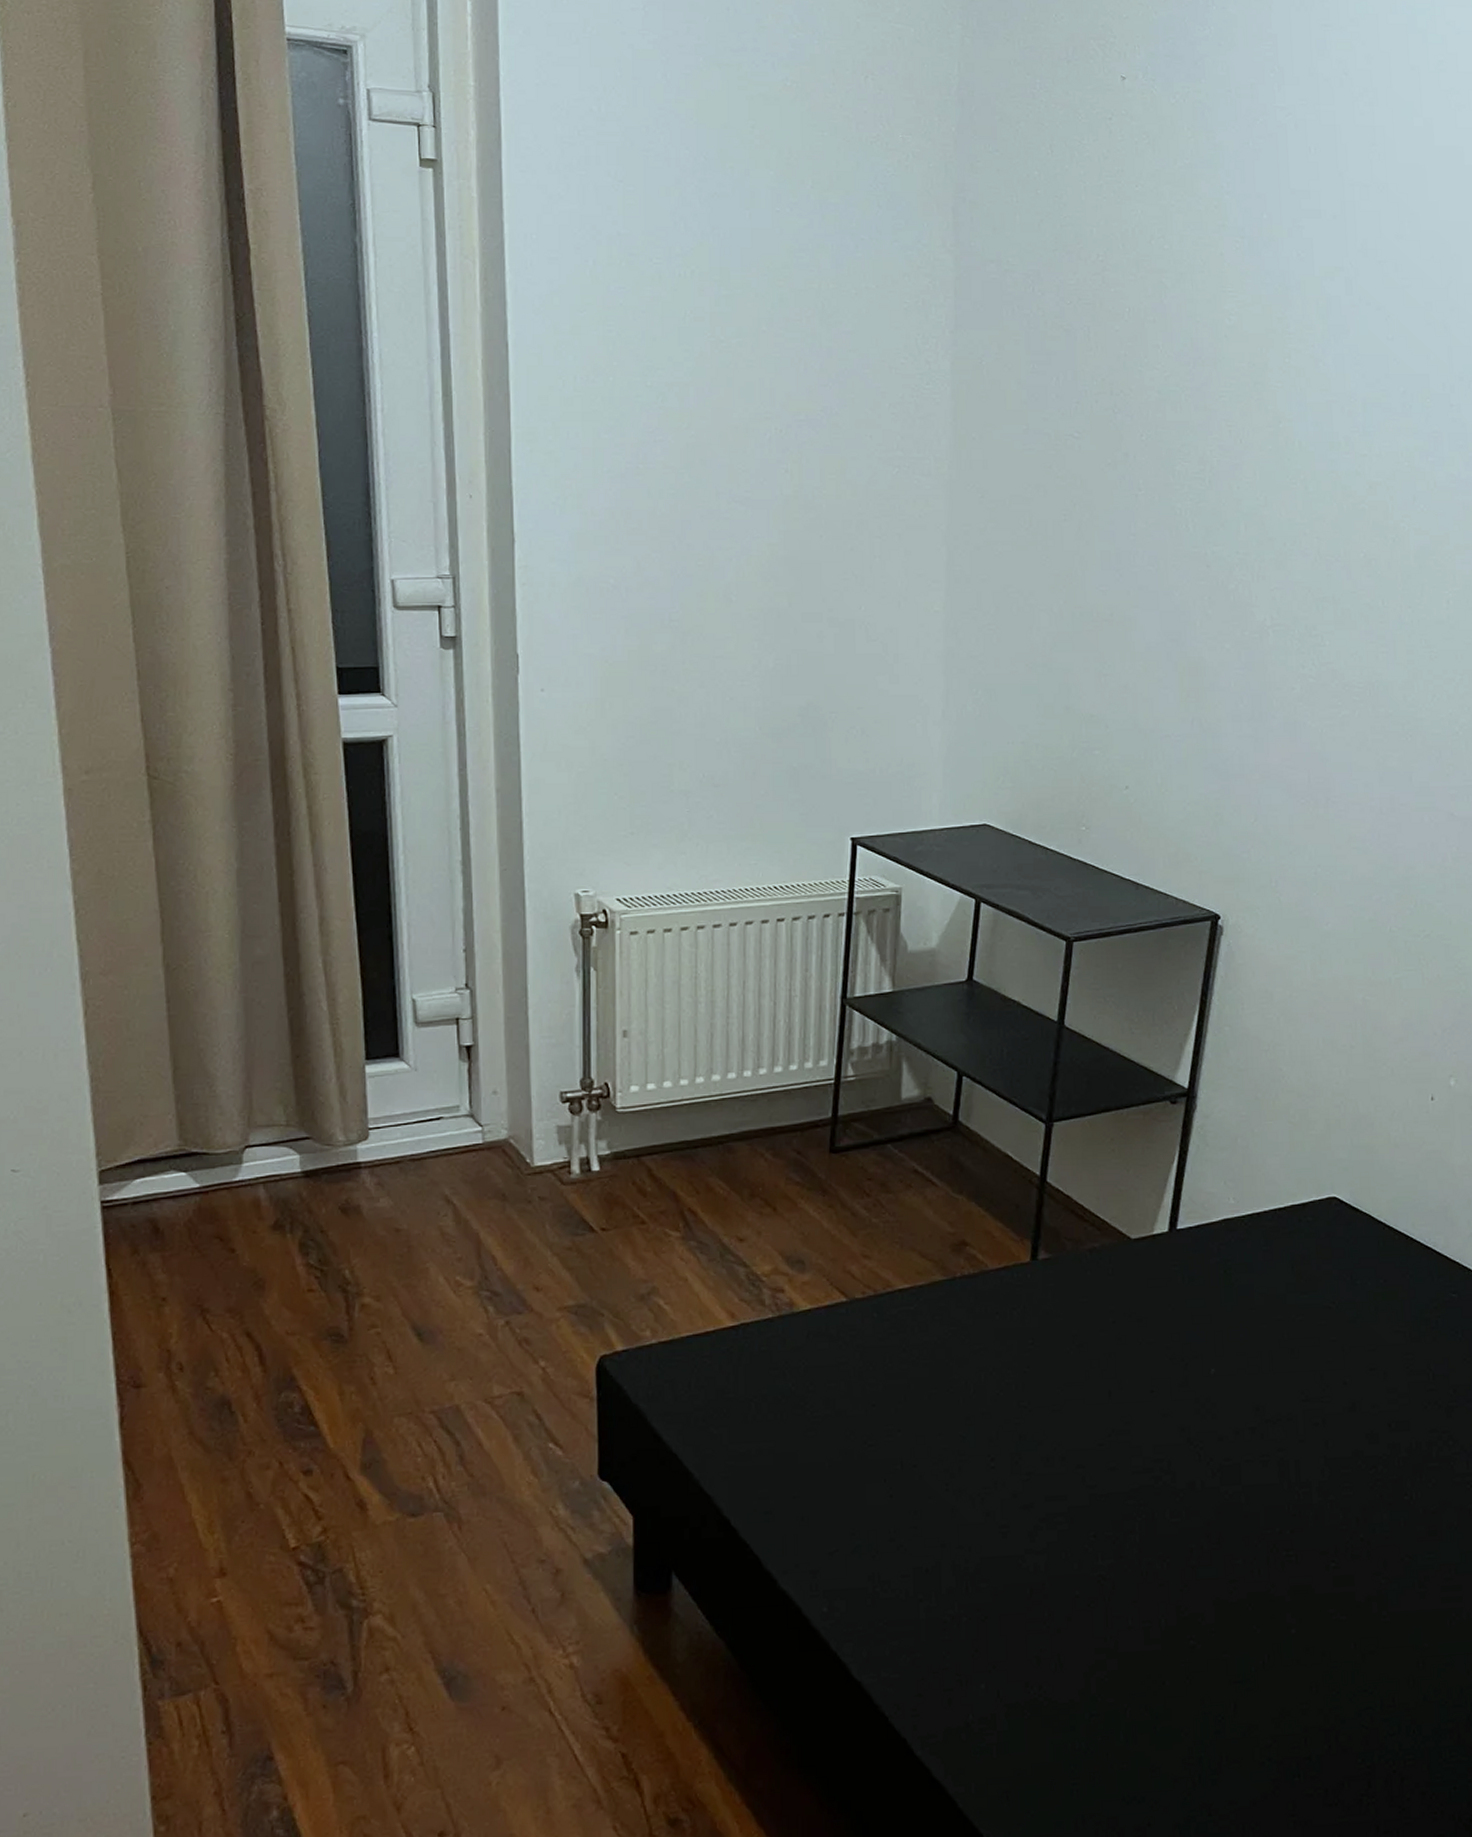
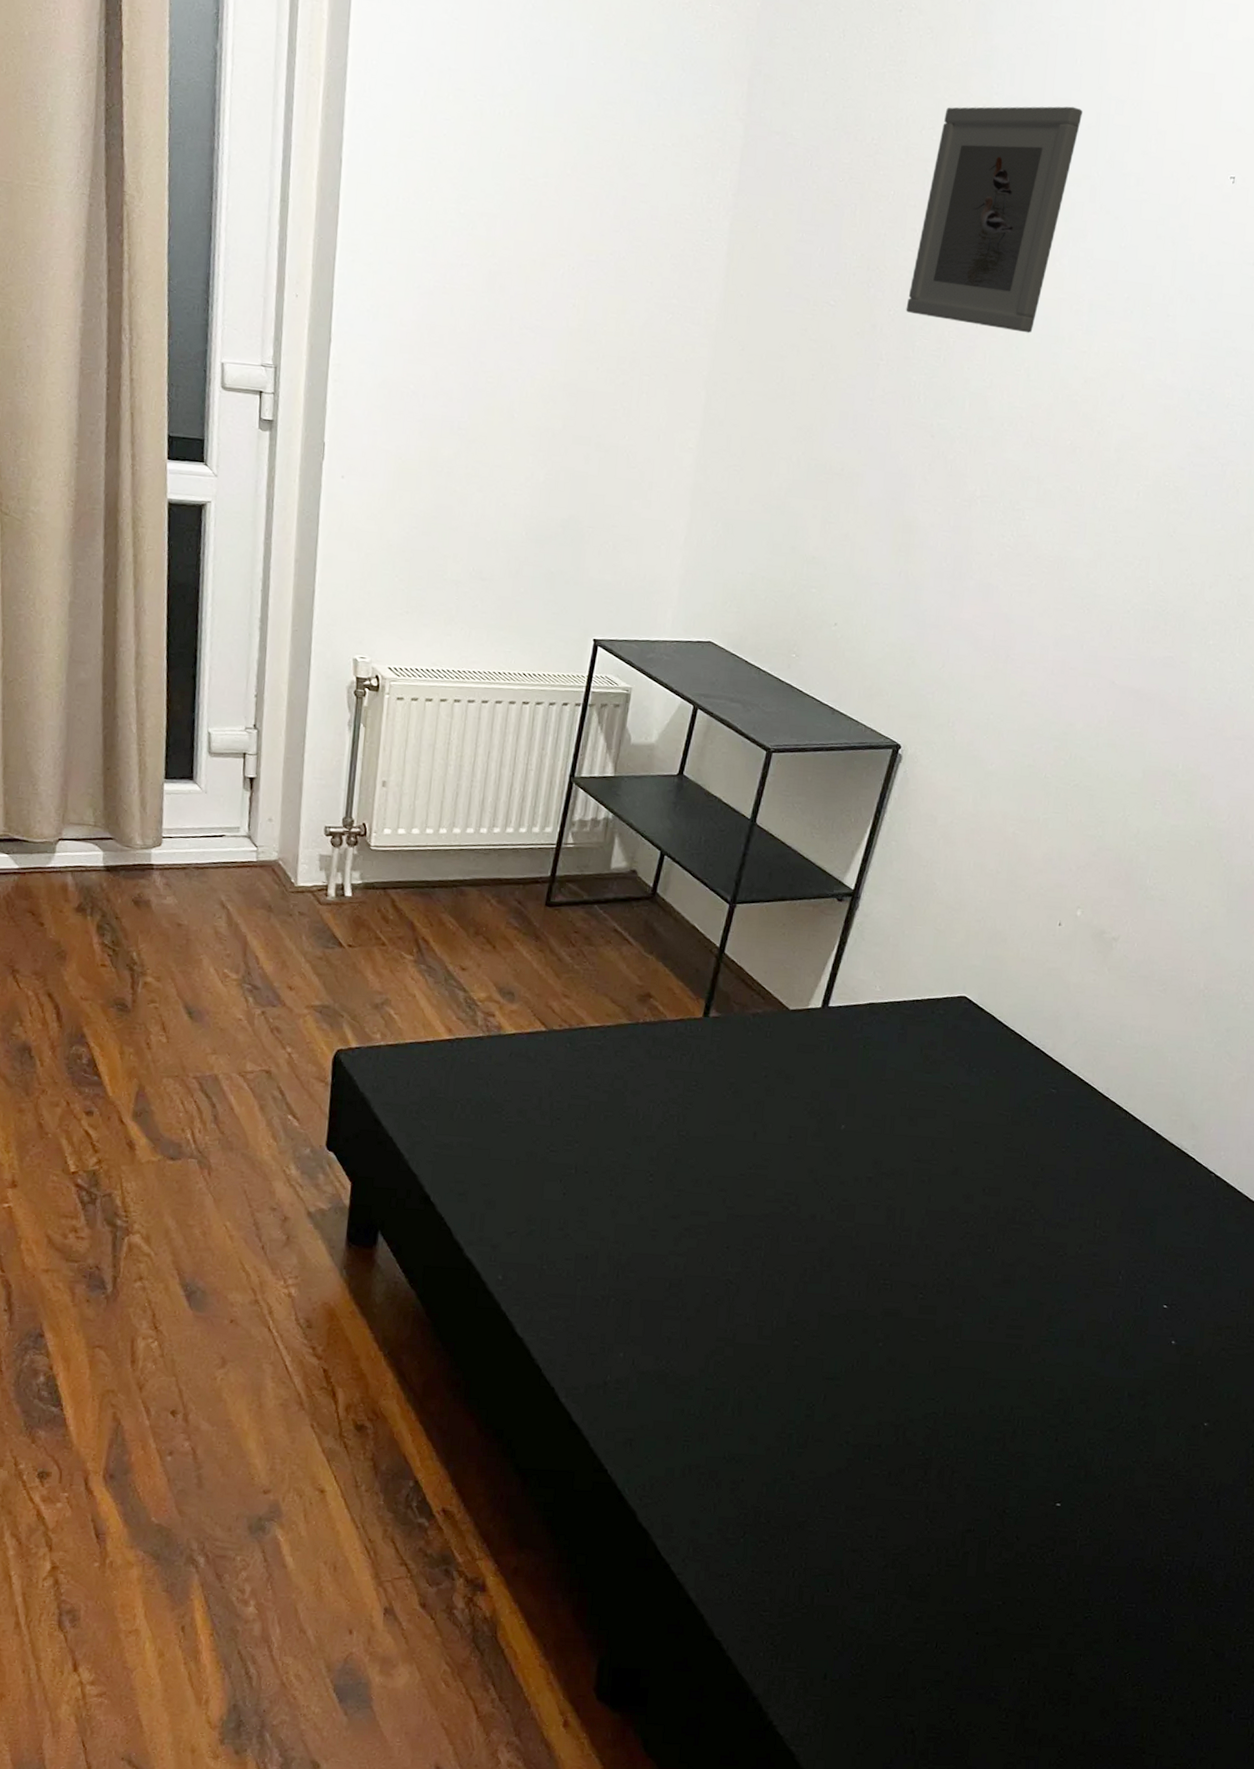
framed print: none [1159,197,1326,442] -> present [906,106,1083,333]

